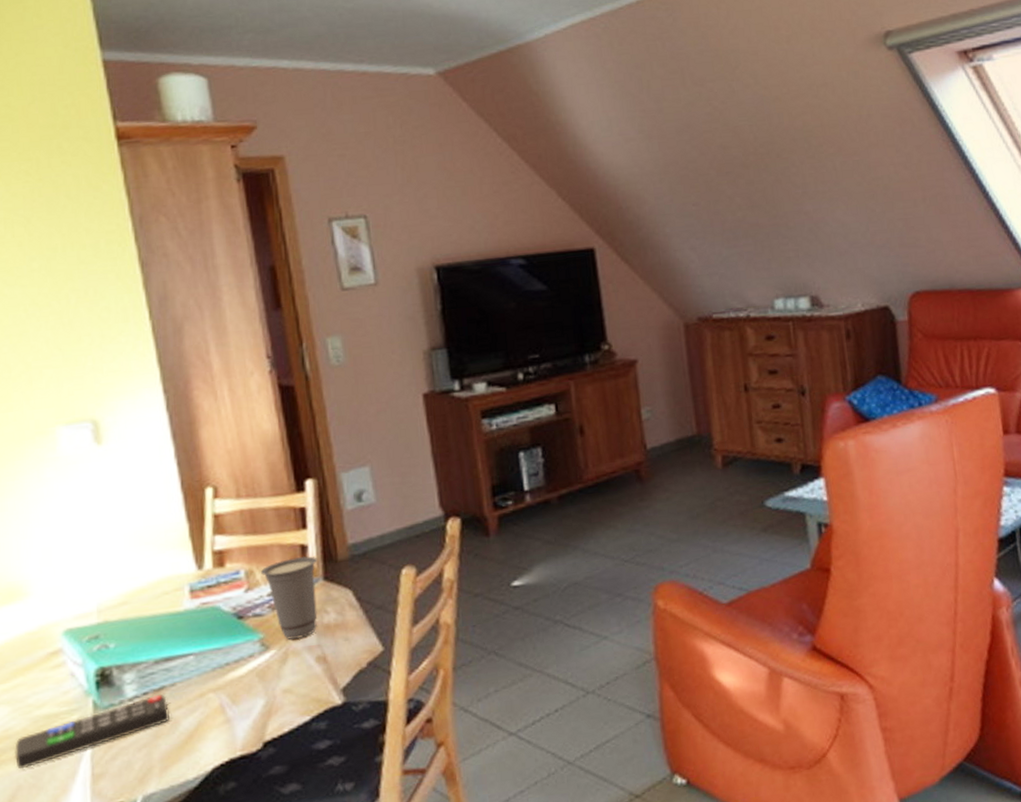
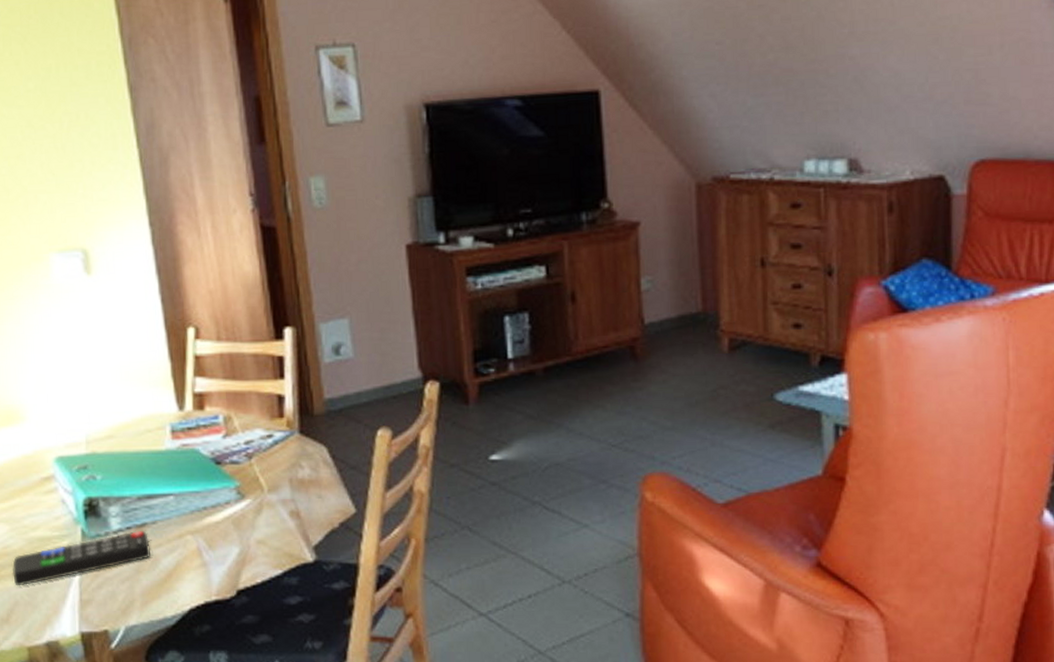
cup: present [260,555,318,640] -> none [238,406,294,492]

